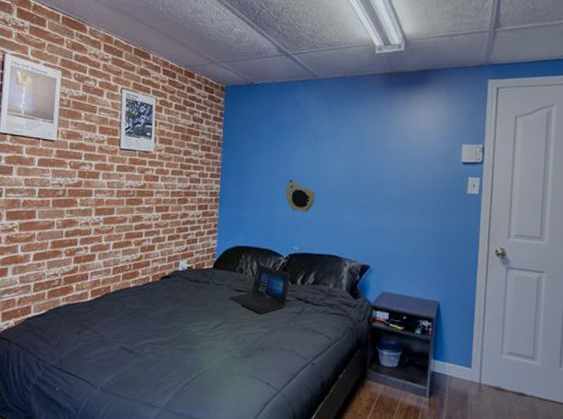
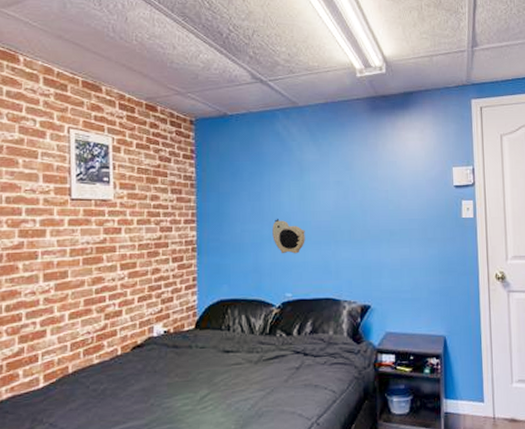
laptop: present [228,264,291,314] -> none [215,317,285,375]

